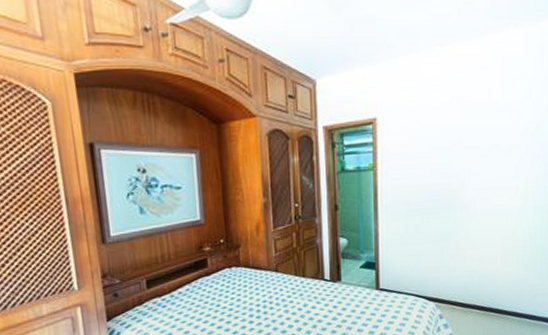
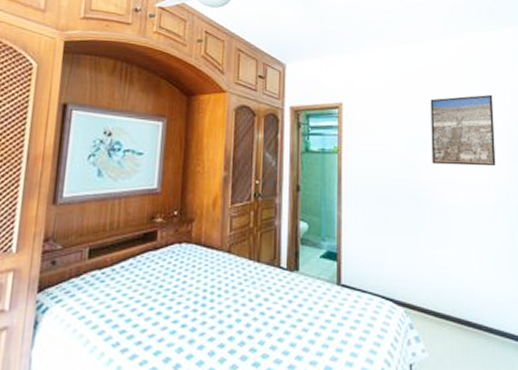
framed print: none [464,96,528,173] -> present [430,94,496,167]

